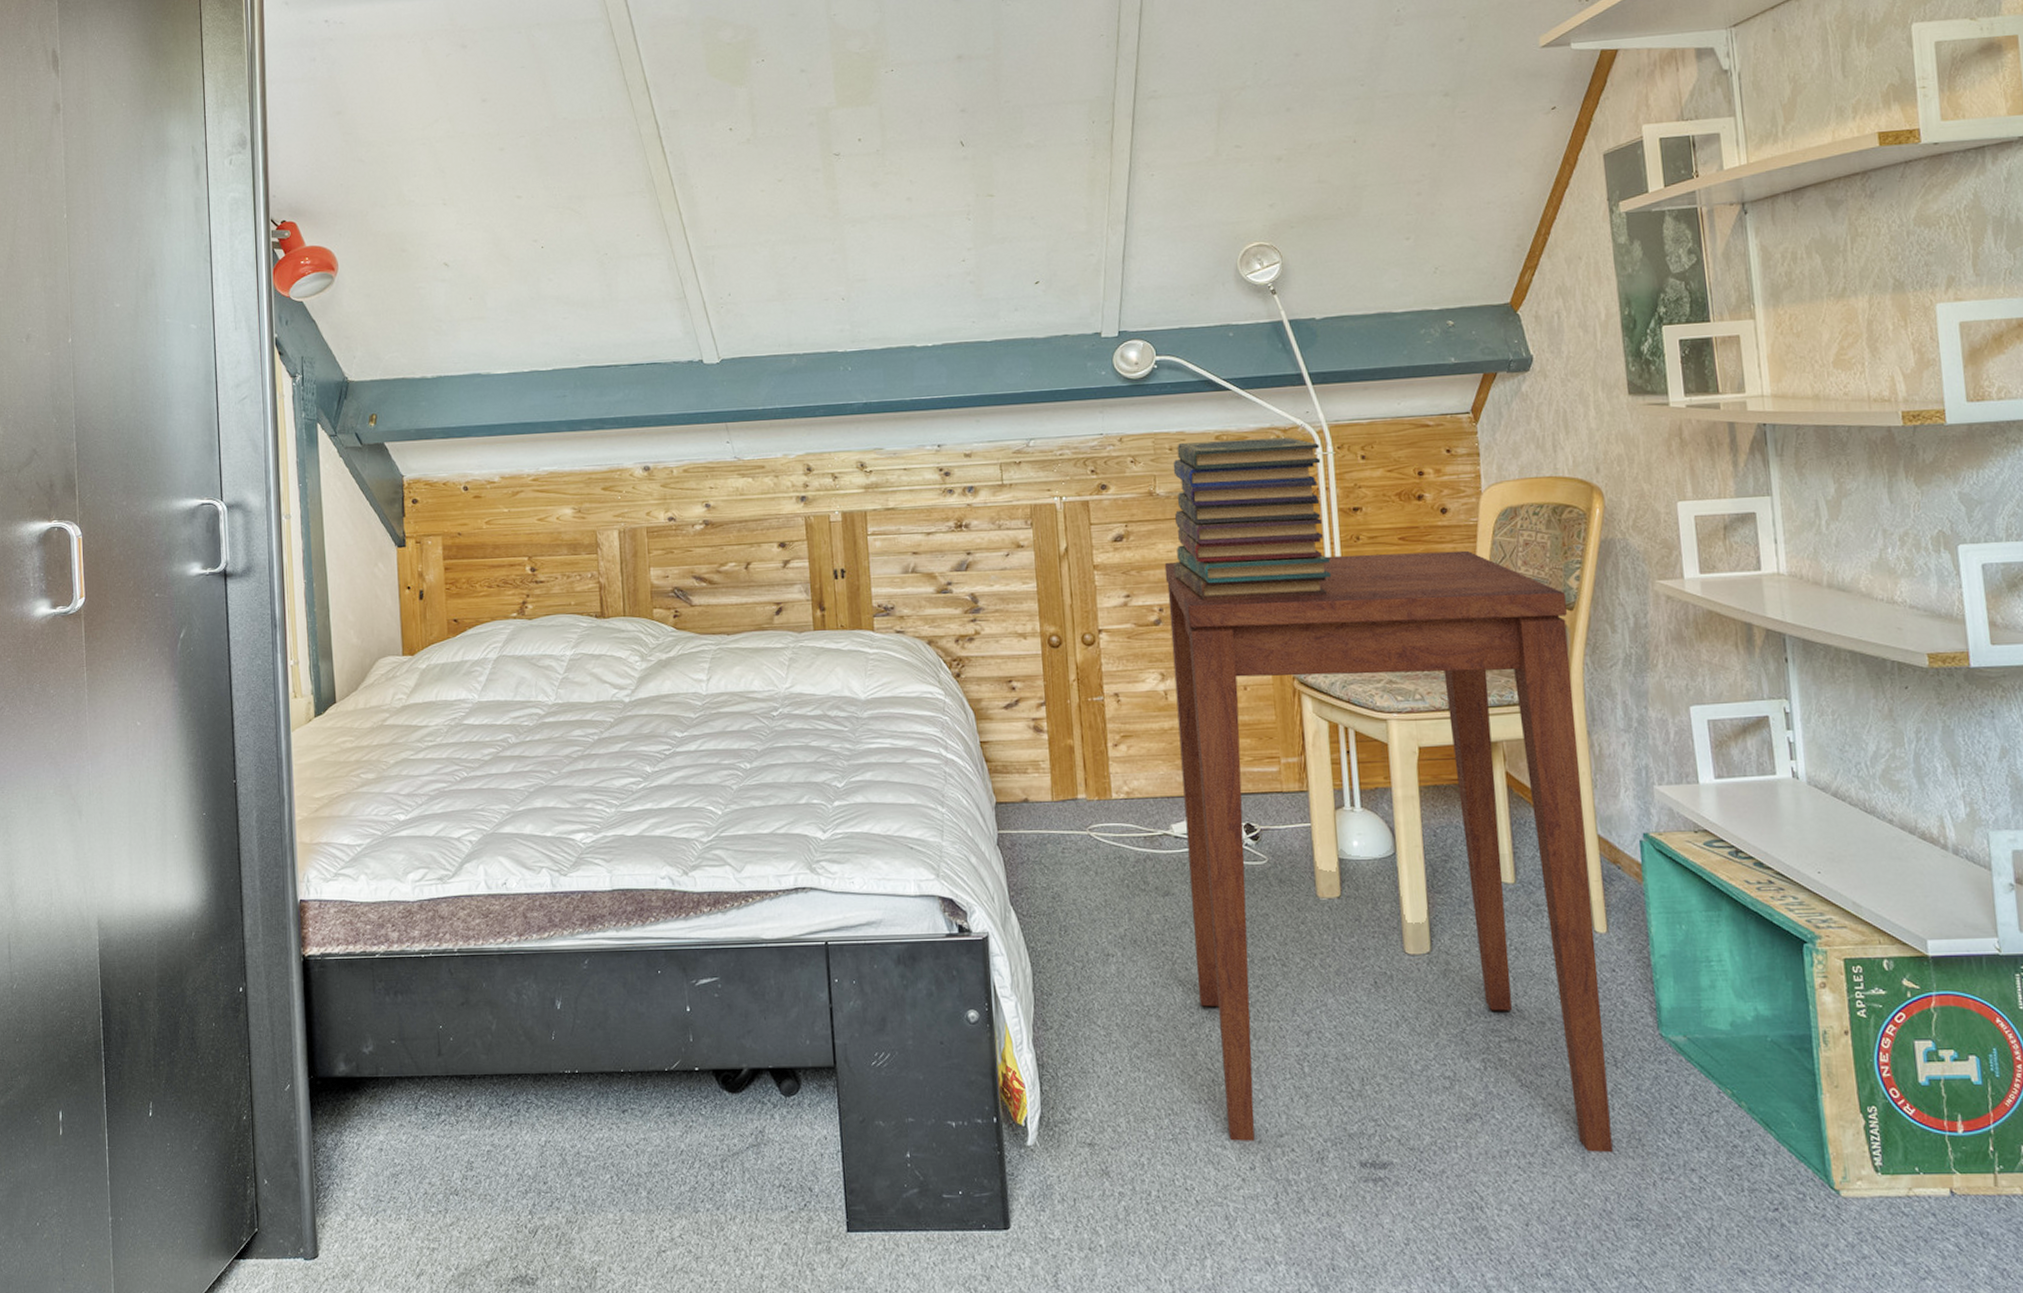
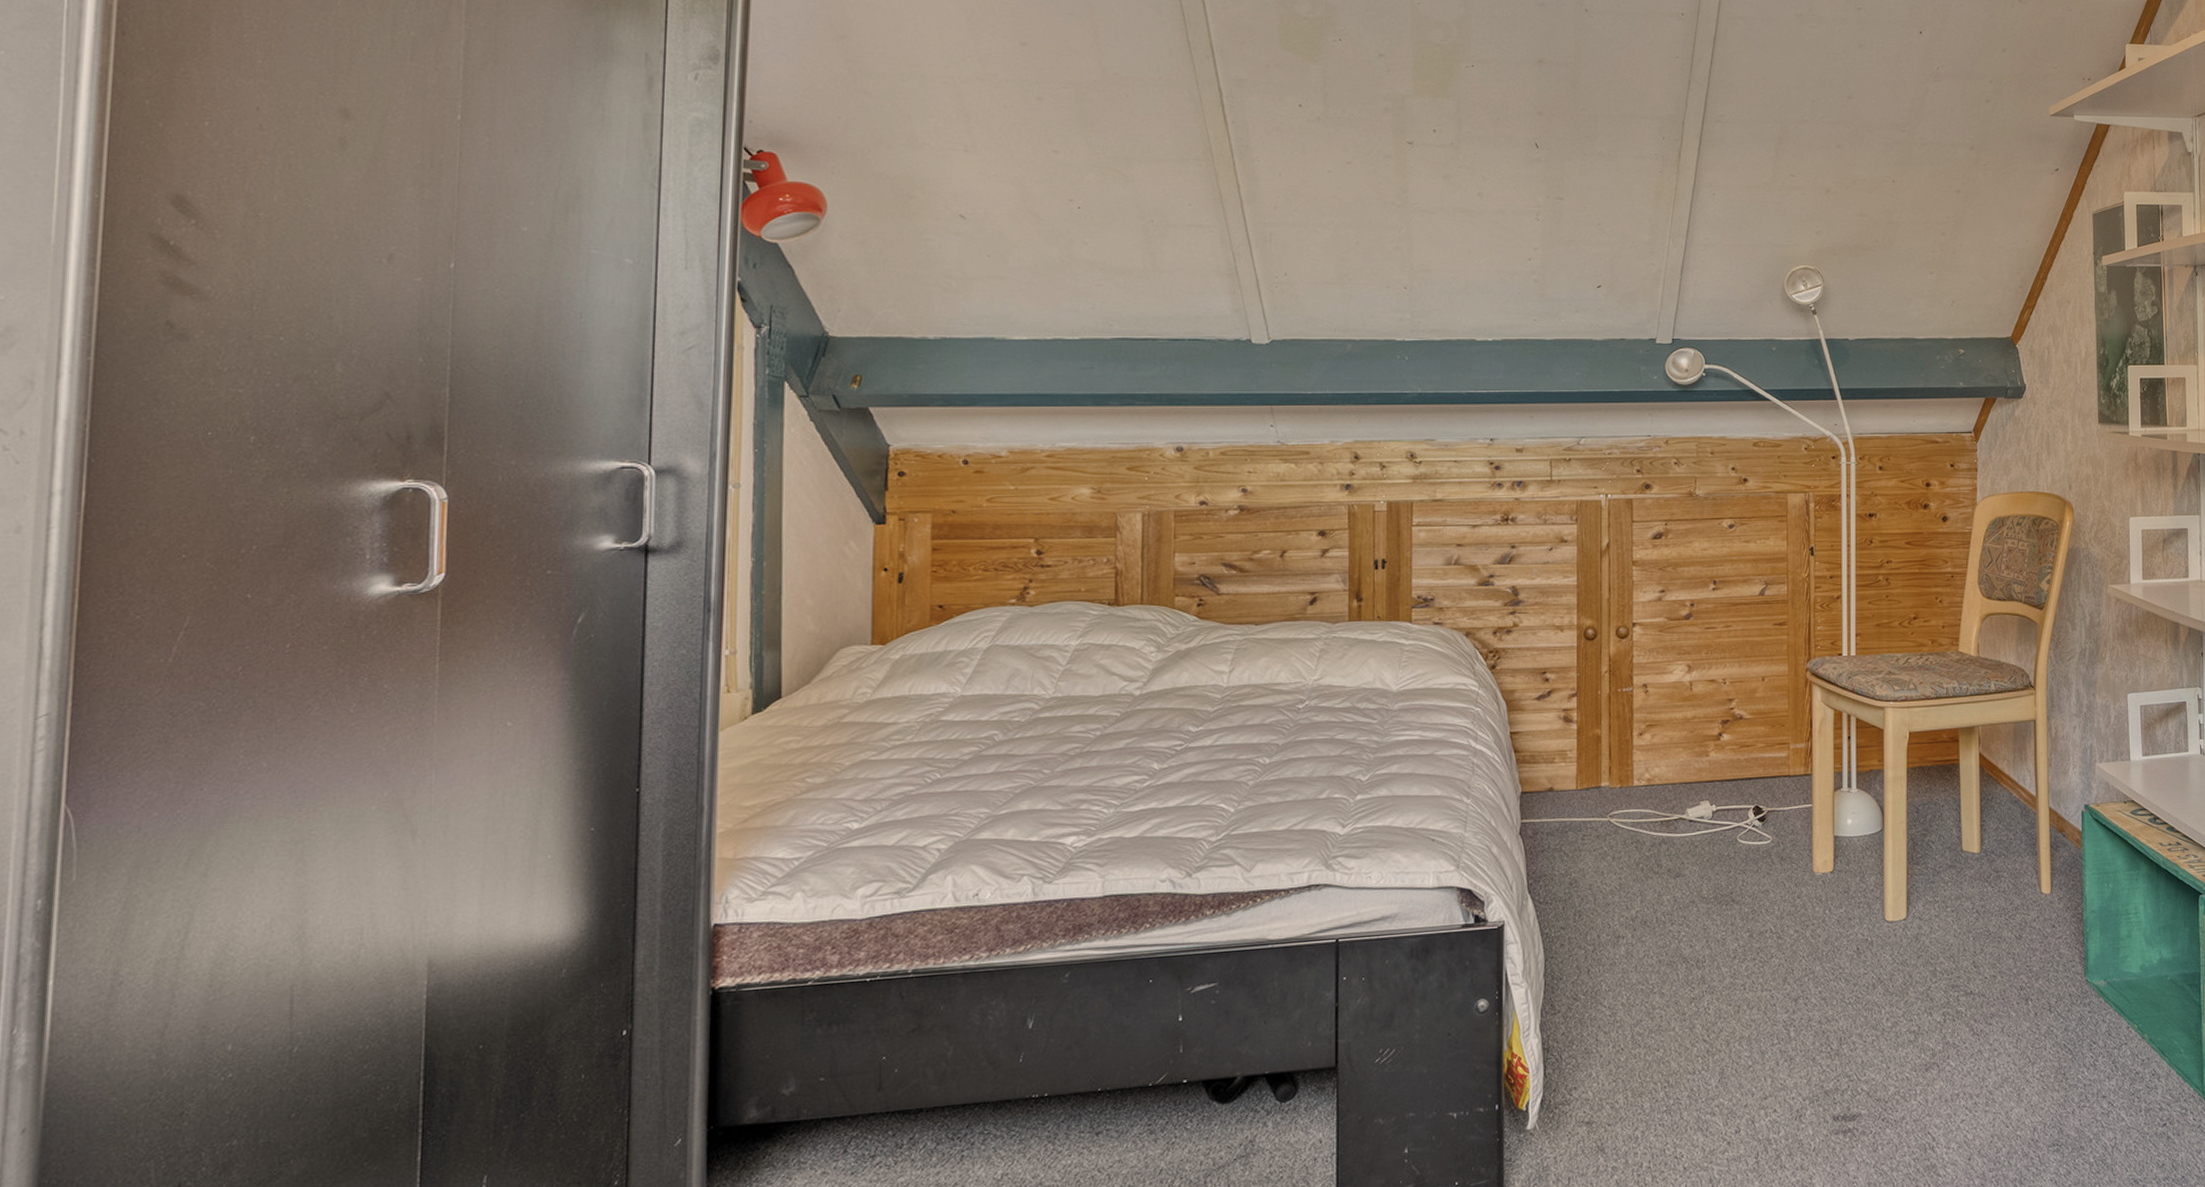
side table: present [1164,550,1613,1153] -> none [1698,555,2043,1108]
book stack: present [1173,437,1332,602] -> none [1707,447,1846,598]

